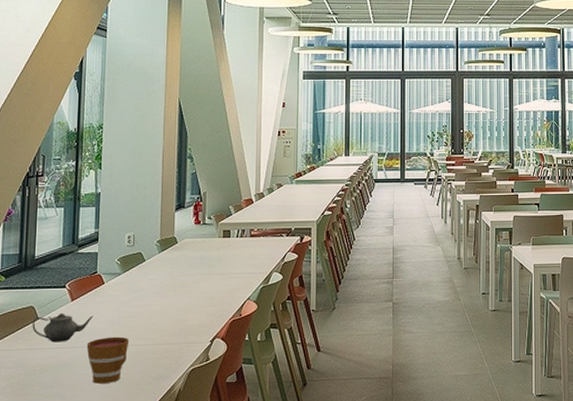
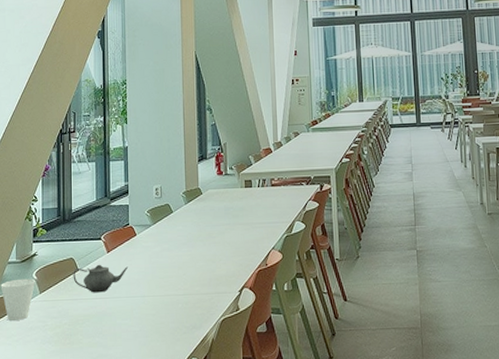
cup: present [86,336,130,384] -> none [123,287,163,333]

